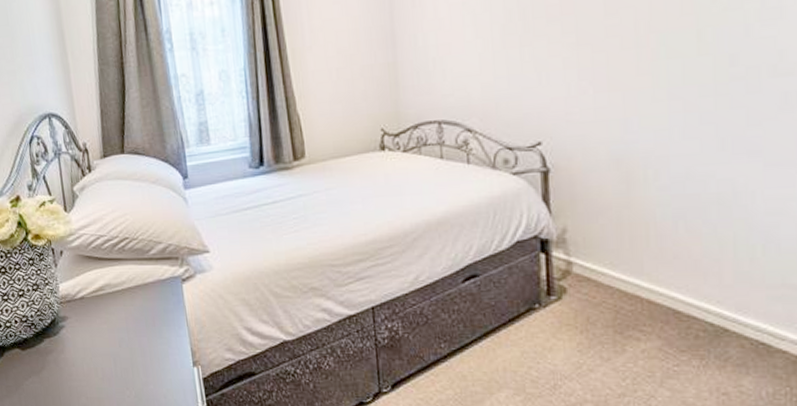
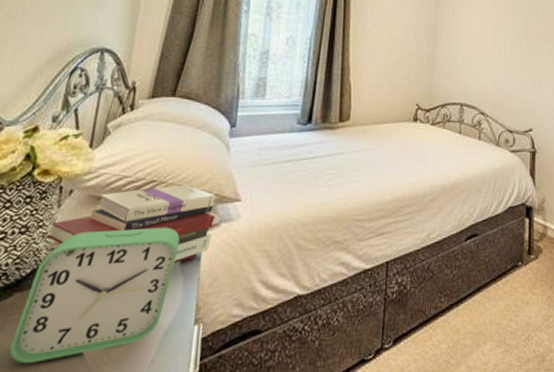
books: none [54,240,191,313] -> present [47,185,216,263]
alarm clock: none [54,280,164,394] -> present [9,227,180,363]

